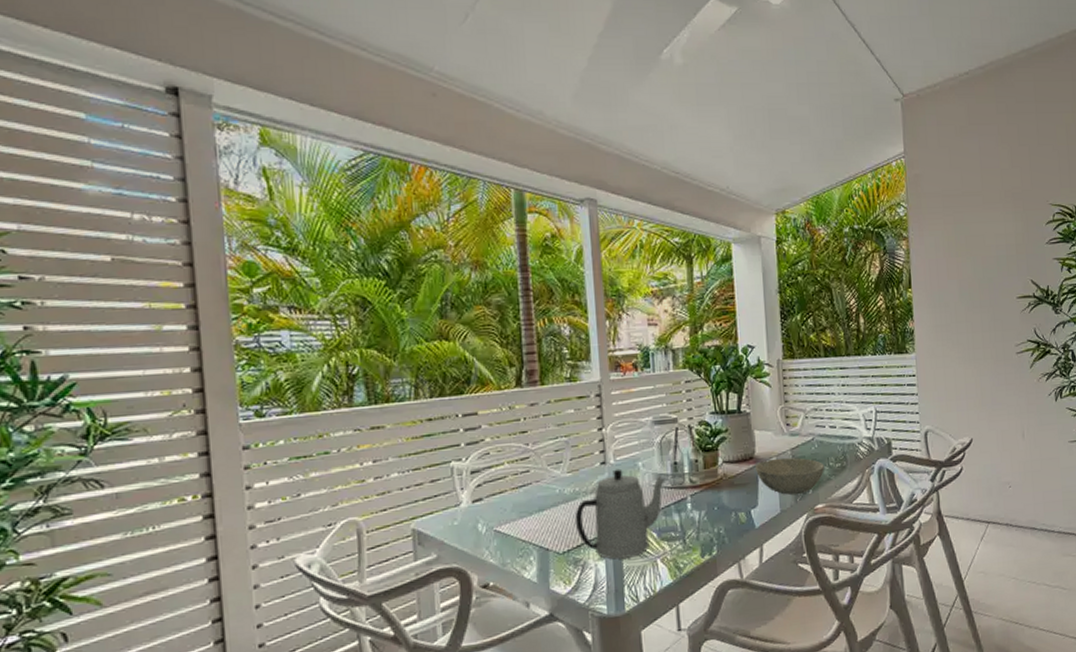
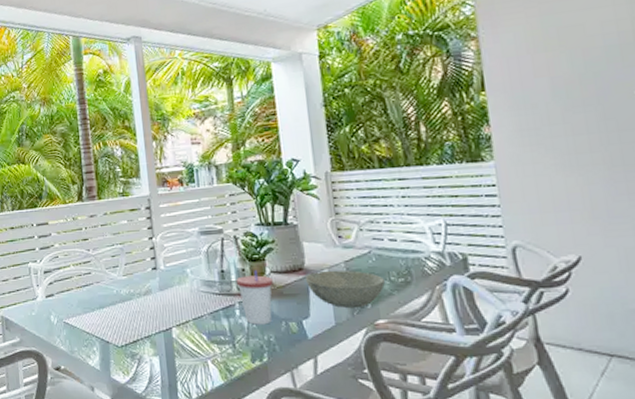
teapot: present [574,468,666,560] -> none [130,274,213,357]
cup: none [688,460,725,518] -> present [236,270,273,325]

